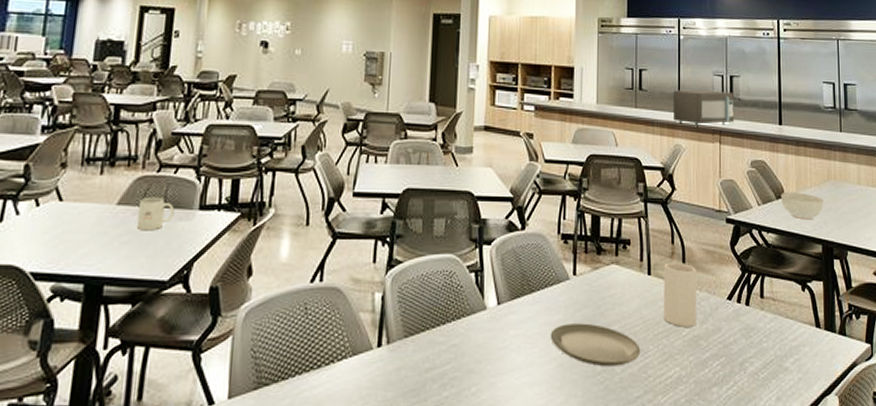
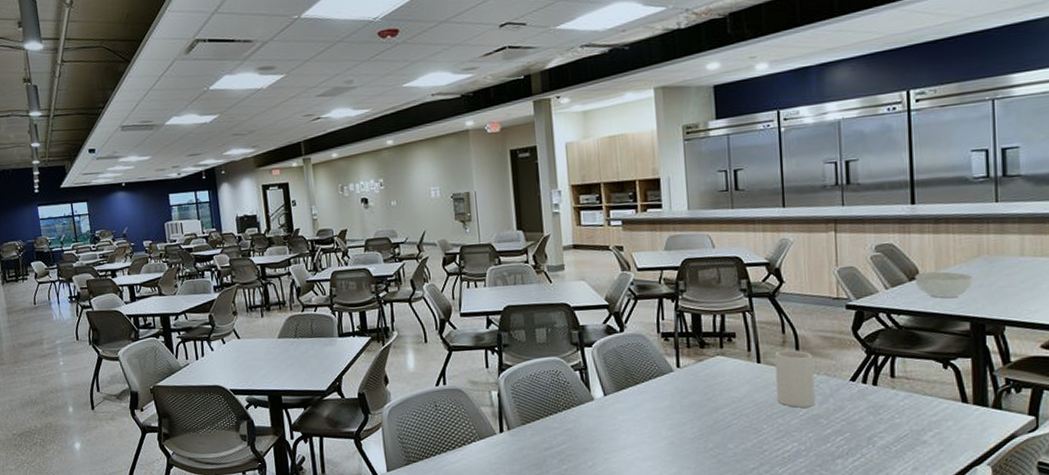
mug: present [136,196,175,231] -> none [293,329,321,356]
plate: present [550,323,641,367] -> none [658,407,754,444]
microwave: present [674,89,734,126] -> none [776,177,852,219]

